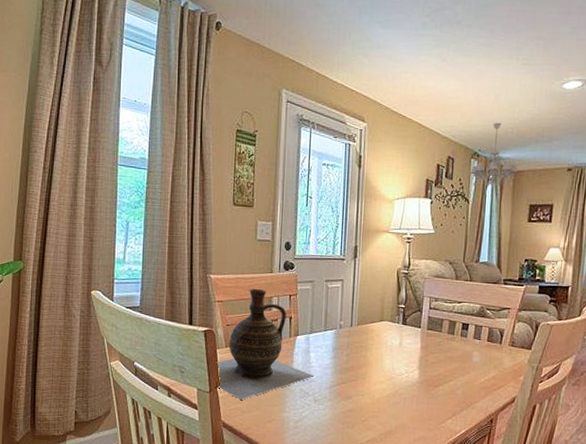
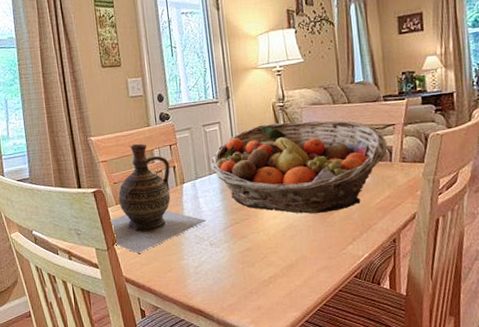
fruit basket: none [327,289,500,385] -> present [210,120,388,214]

